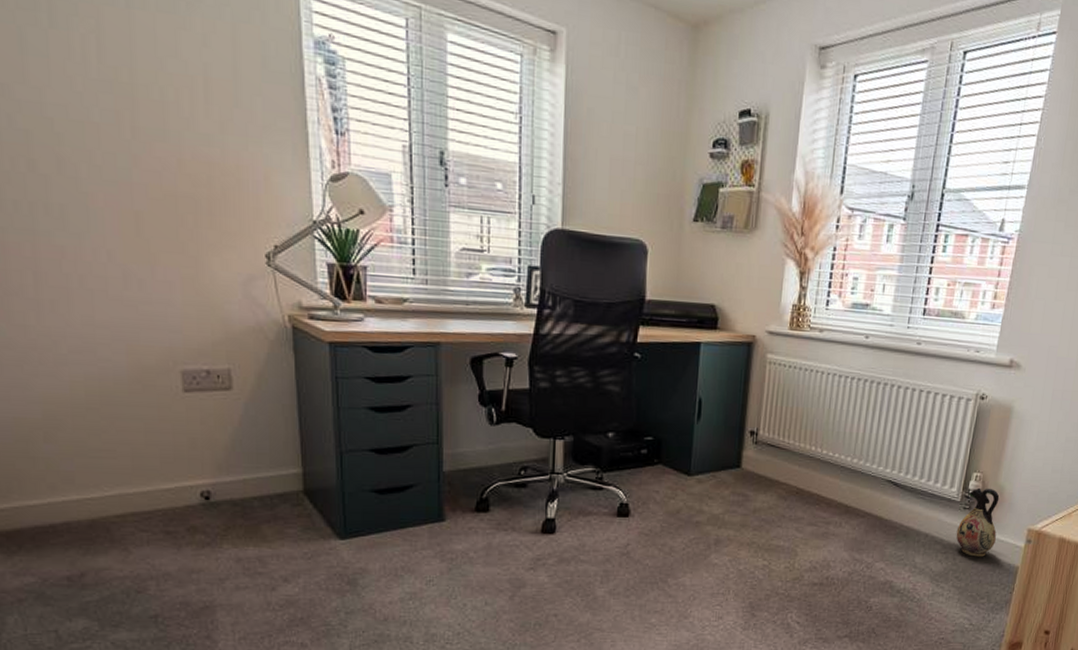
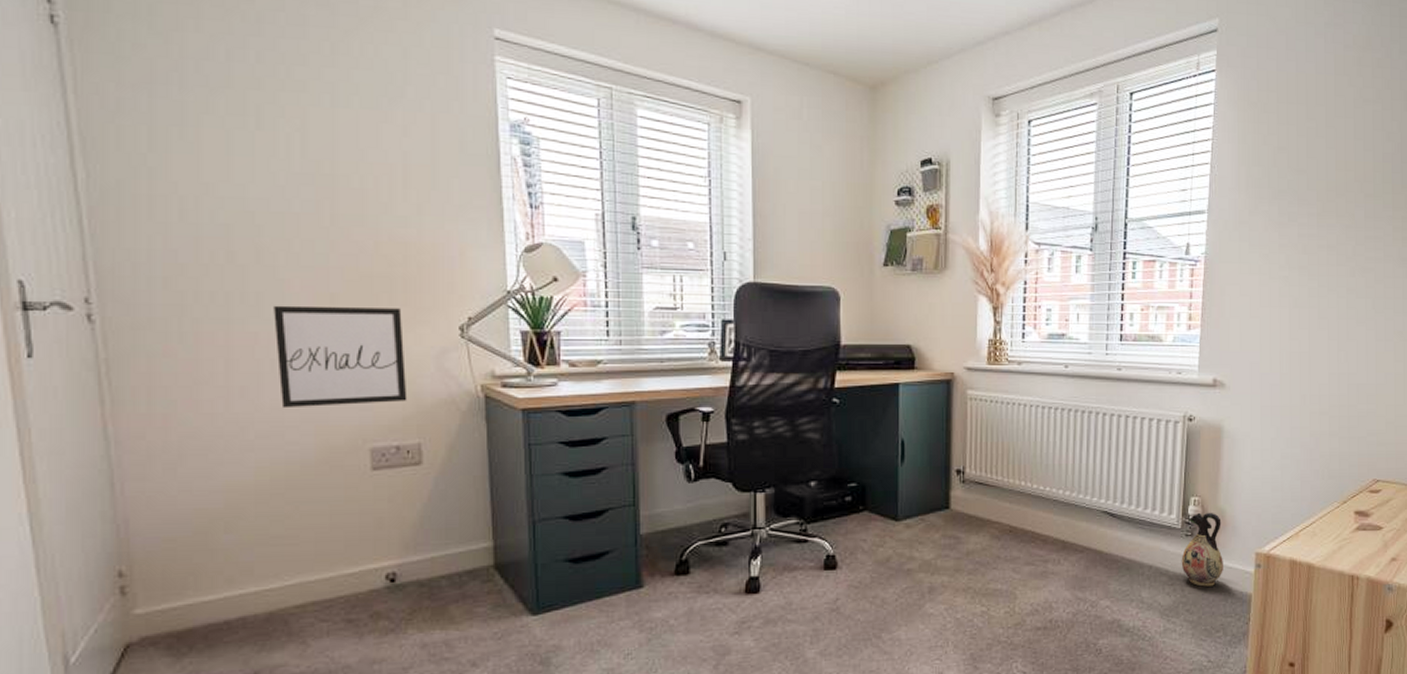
wall art: none [78,219,216,327] -> present [274,305,408,409]

